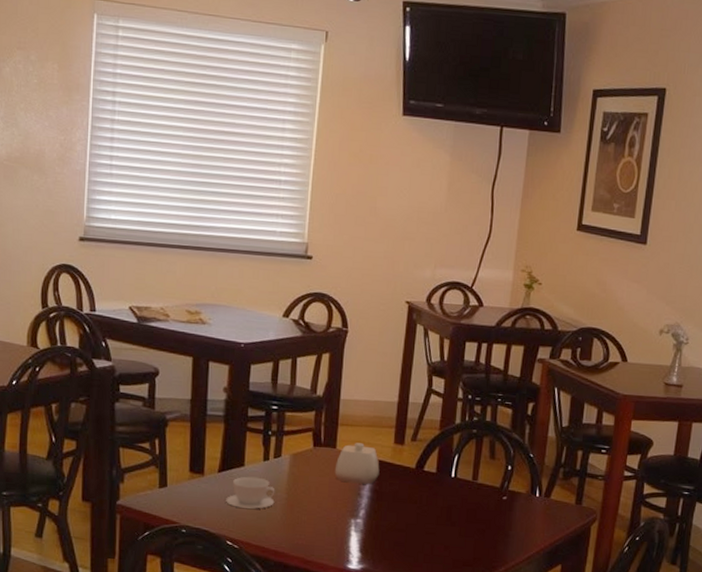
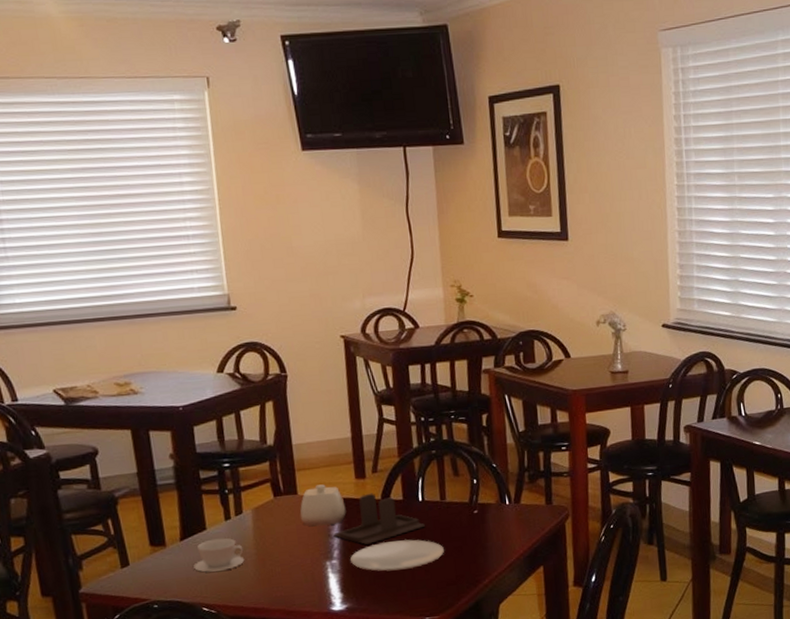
napkin holder: none [363,460,454,510] -> present [333,493,426,545]
plate: none [374,511,467,543] -> present [349,539,444,572]

